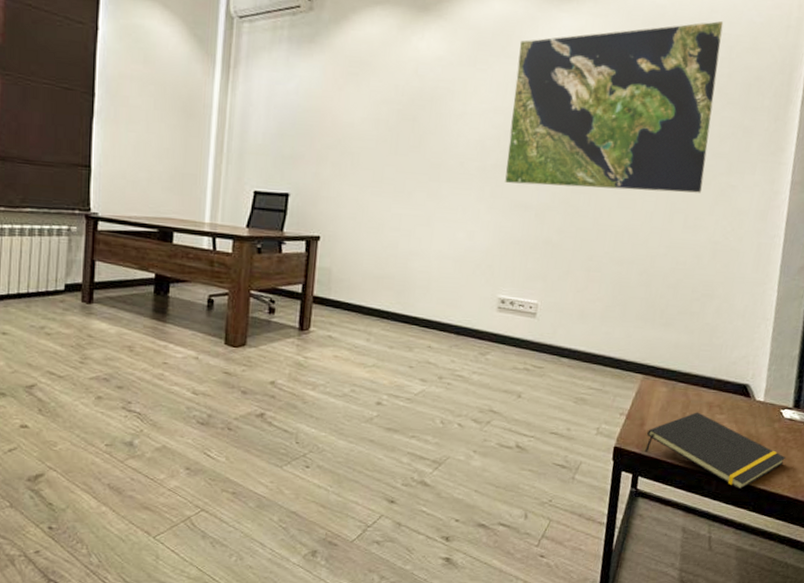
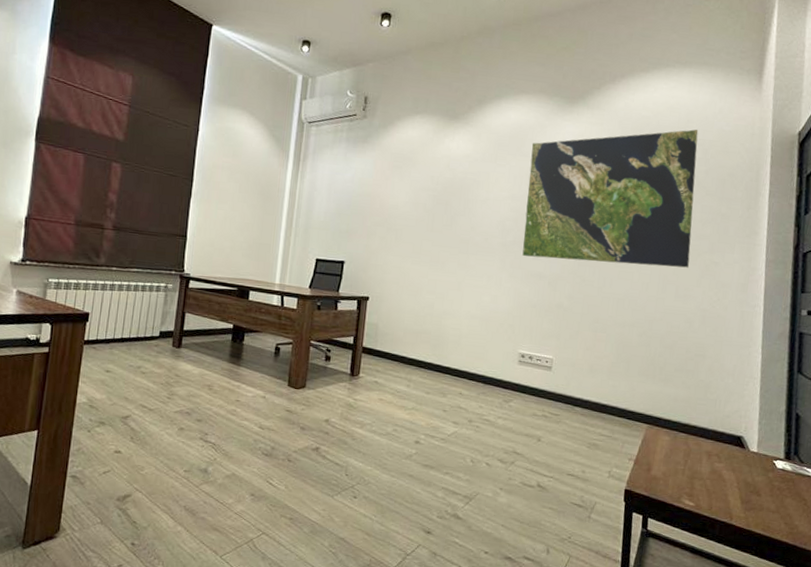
notepad: present [644,412,786,490] -> none [652,460,782,534]

